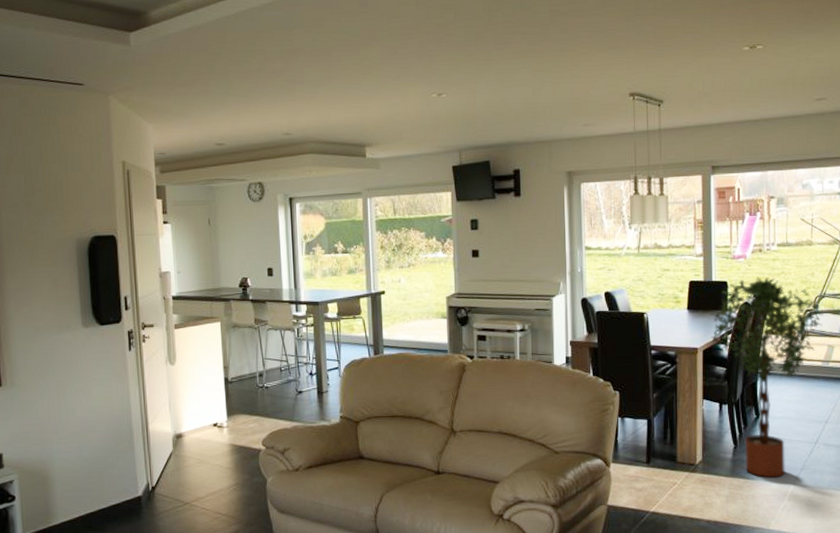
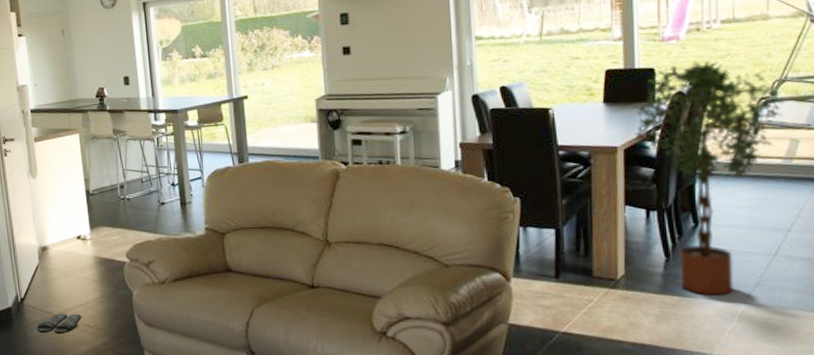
slippers: none [167,501,214,522] -> present [37,313,82,333]

